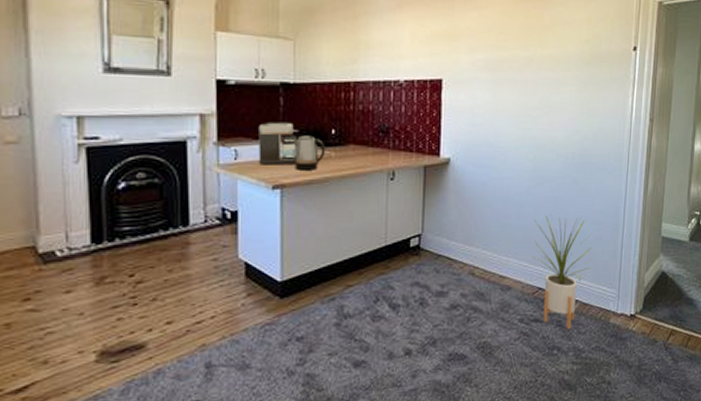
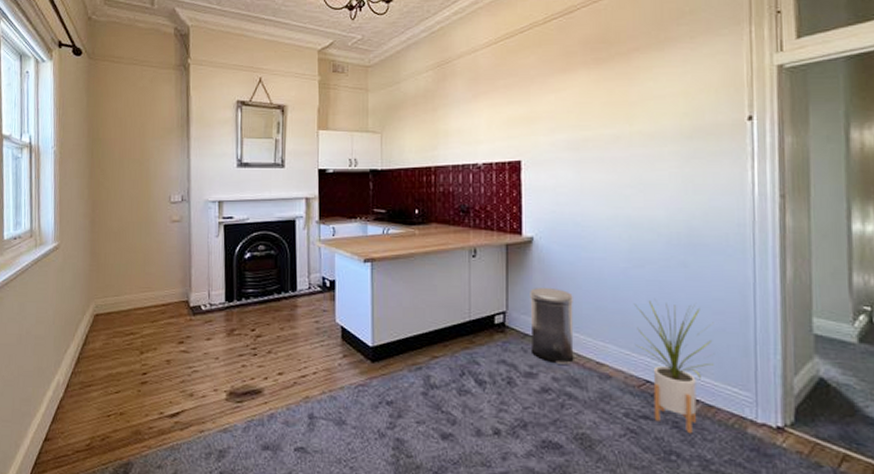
coffee maker: present [258,122,297,165] -> none [352,203,384,241]
kettle: present [293,135,325,170] -> none [382,215,410,246]
pedal bin: none [444,209,483,281] -> present [530,288,574,365]

